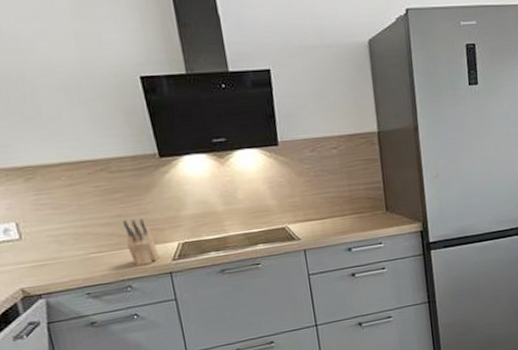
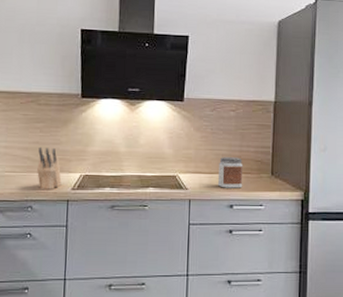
jar: none [329,197,358,232] -> present [217,157,243,189]

